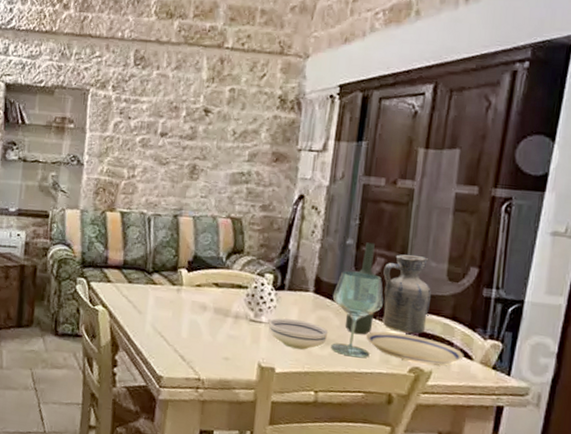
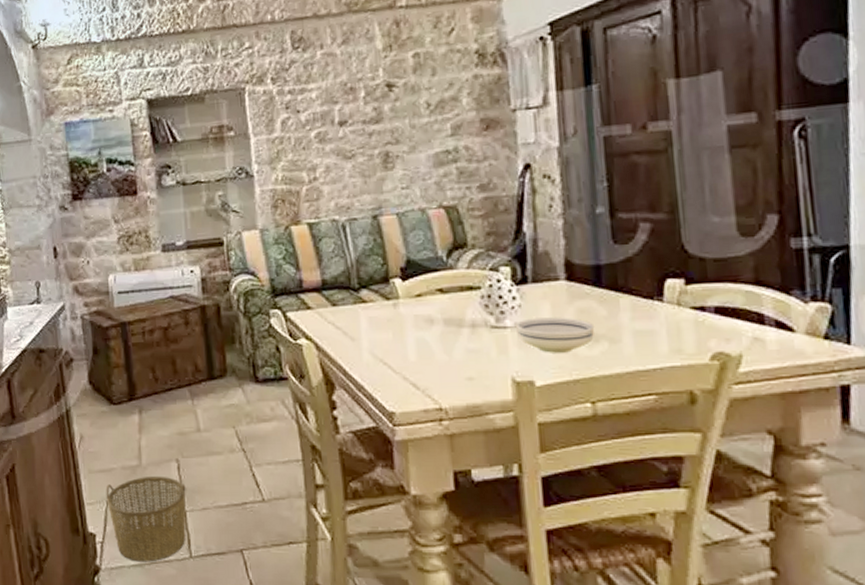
wine glass: present [331,270,384,358] -> none [591,244,661,352]
wine bottle: present [344,242,375,334] -> none [613,206,651,322]
plate: present [366,331,464,366] -> none [645,312,782,347]
ceramic jug: present [382,254,432,334] -> none [651,211,723,312]

